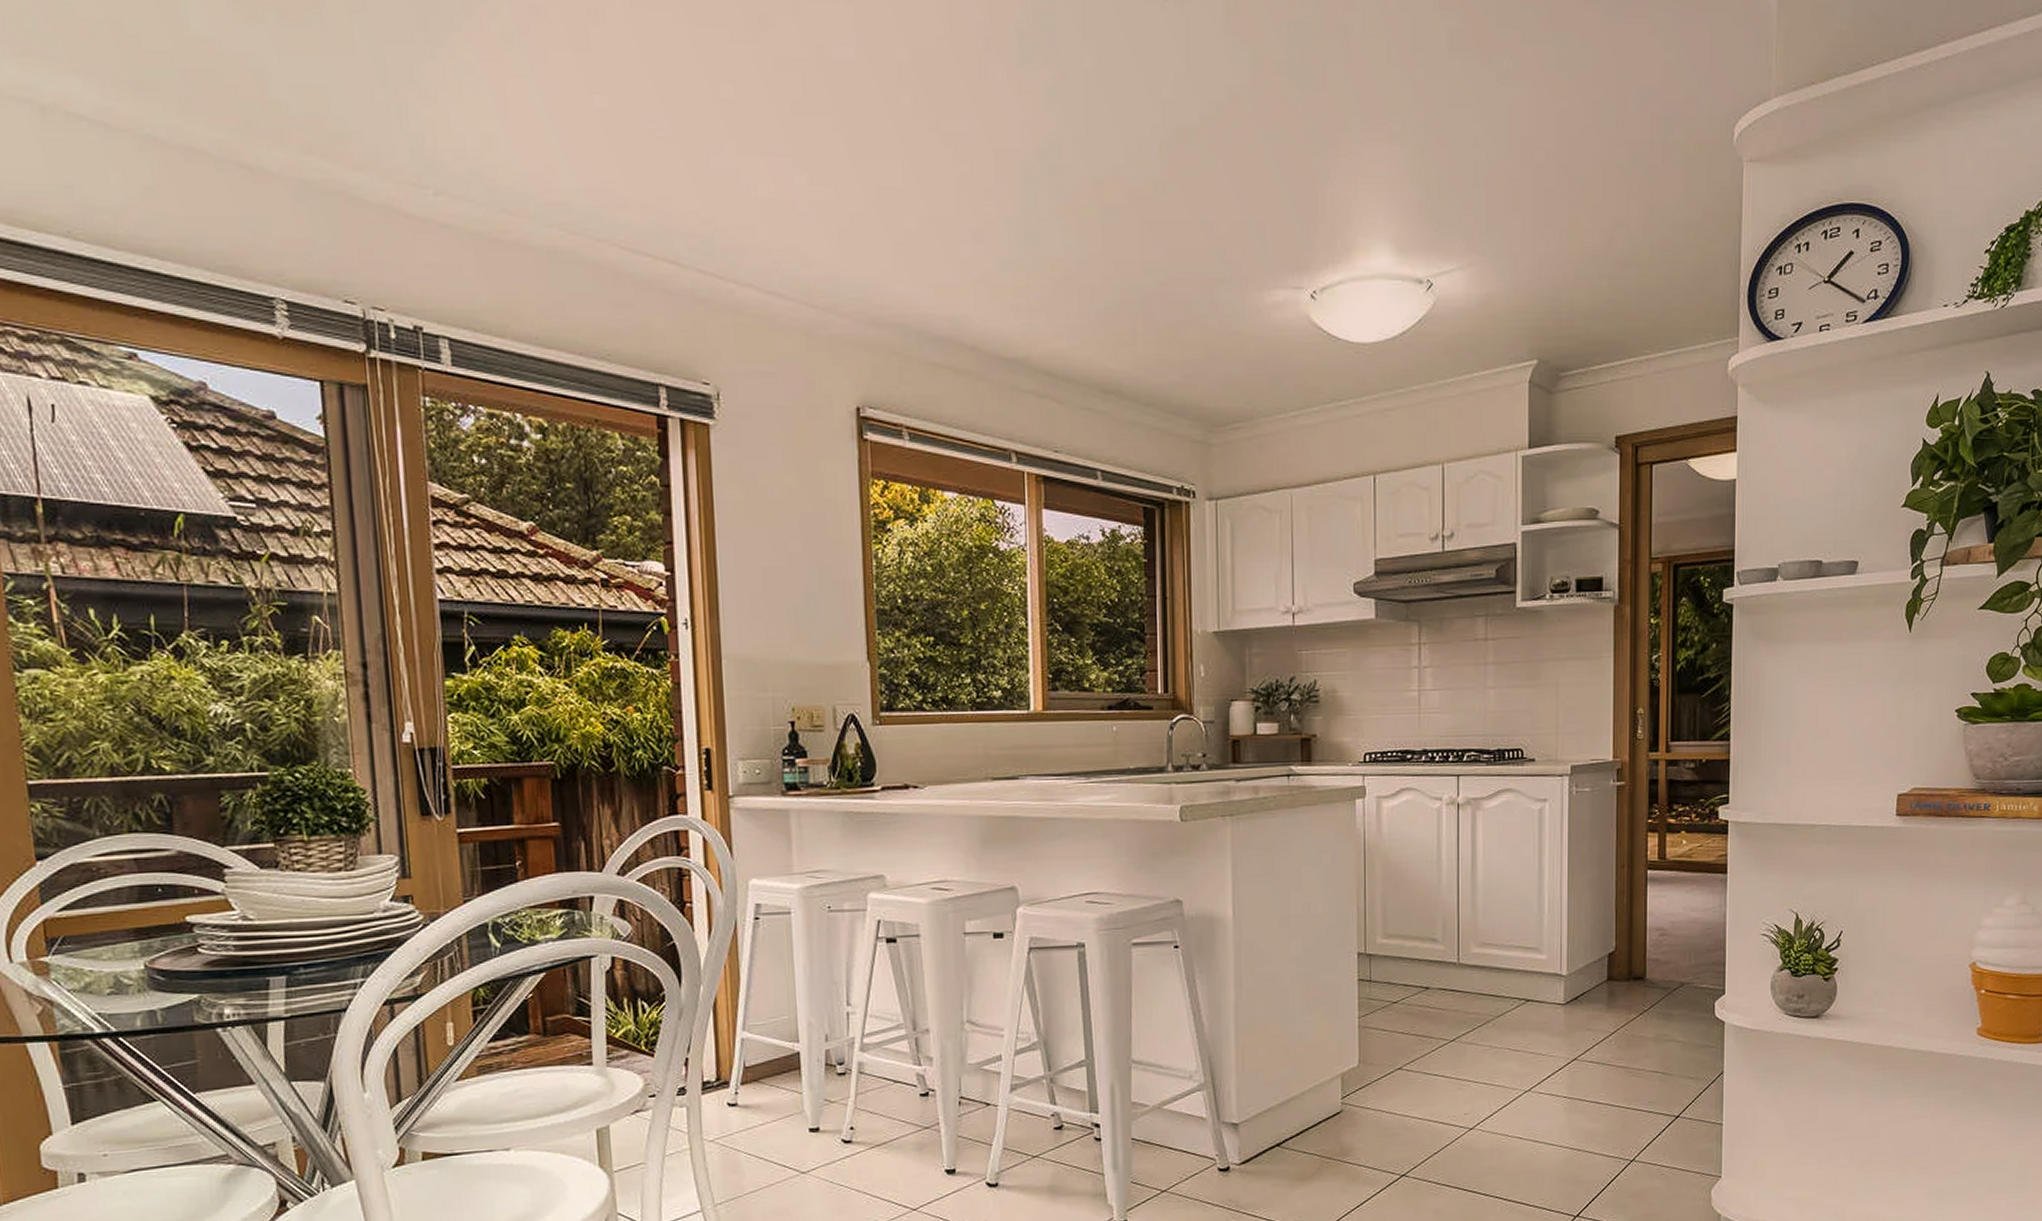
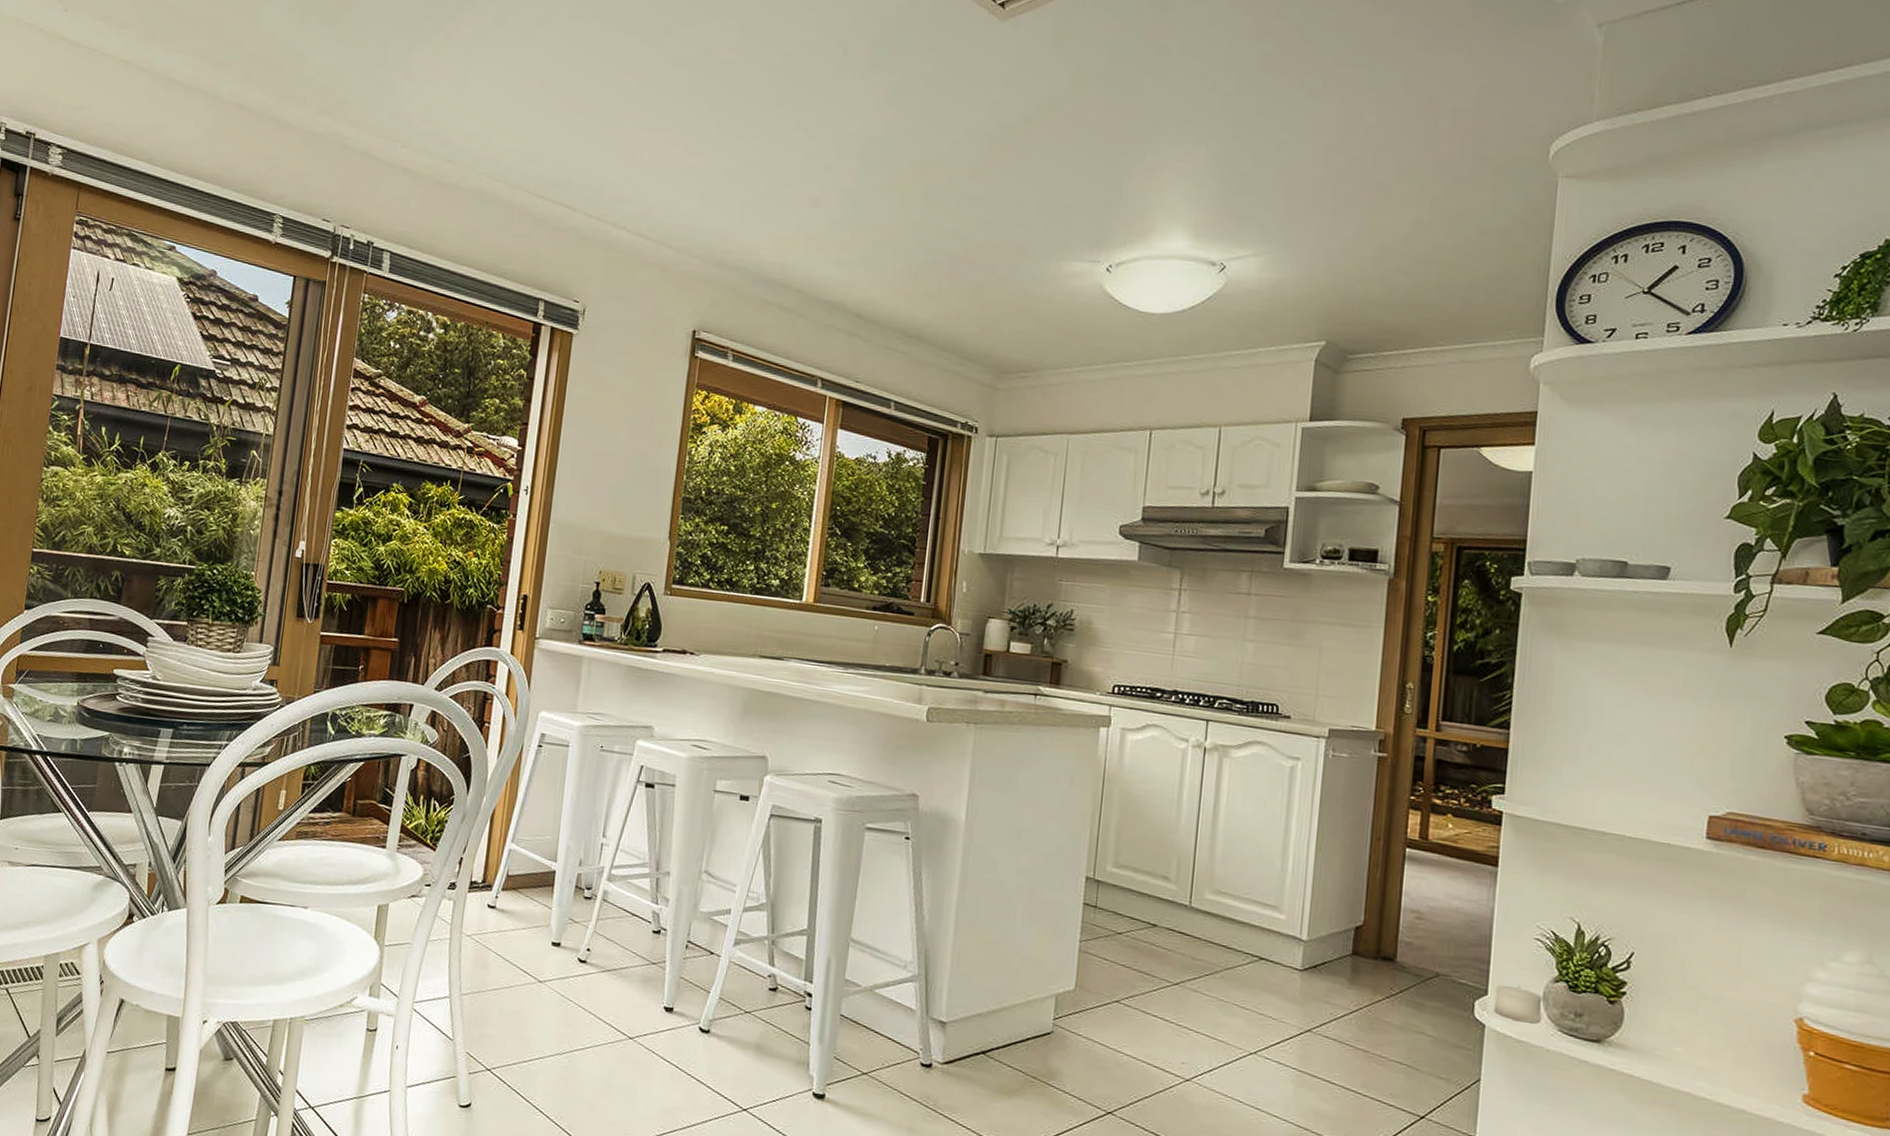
candle: none [1731,982,1771,1013] -> present [1493,985,1543,1024]

